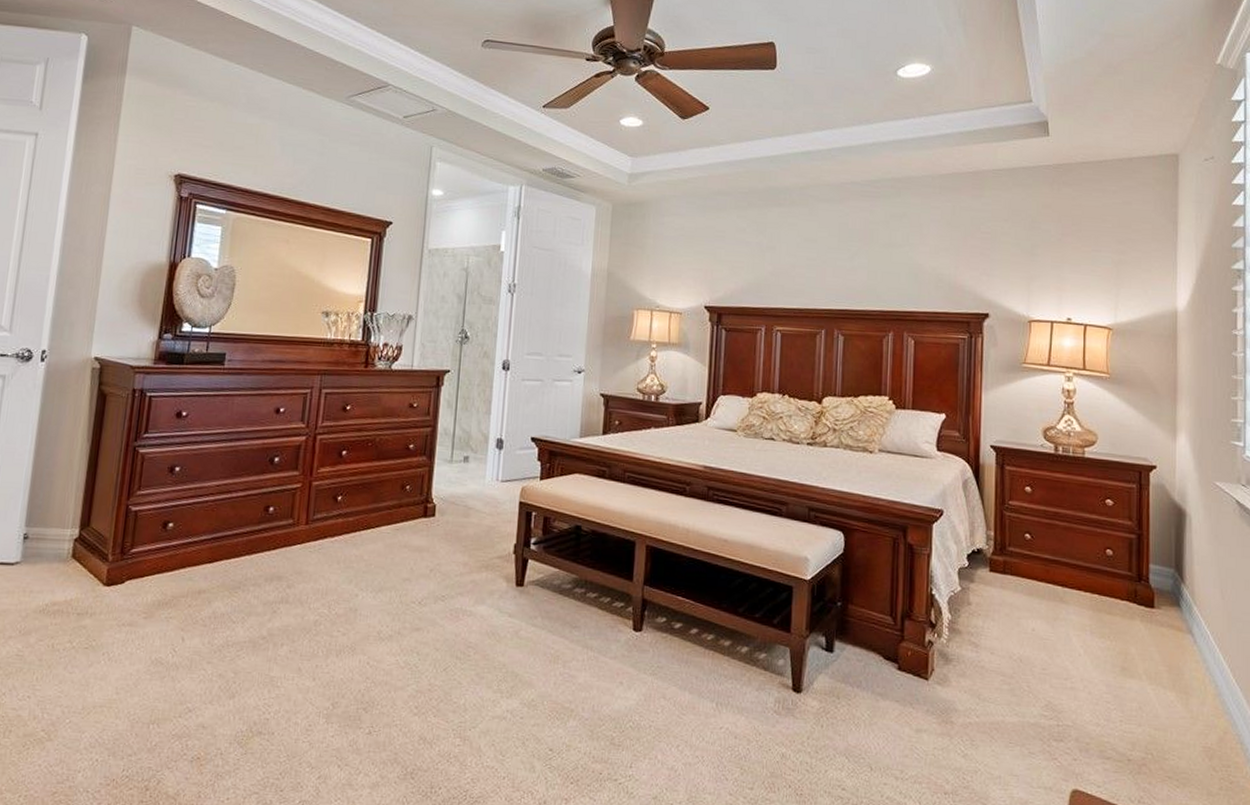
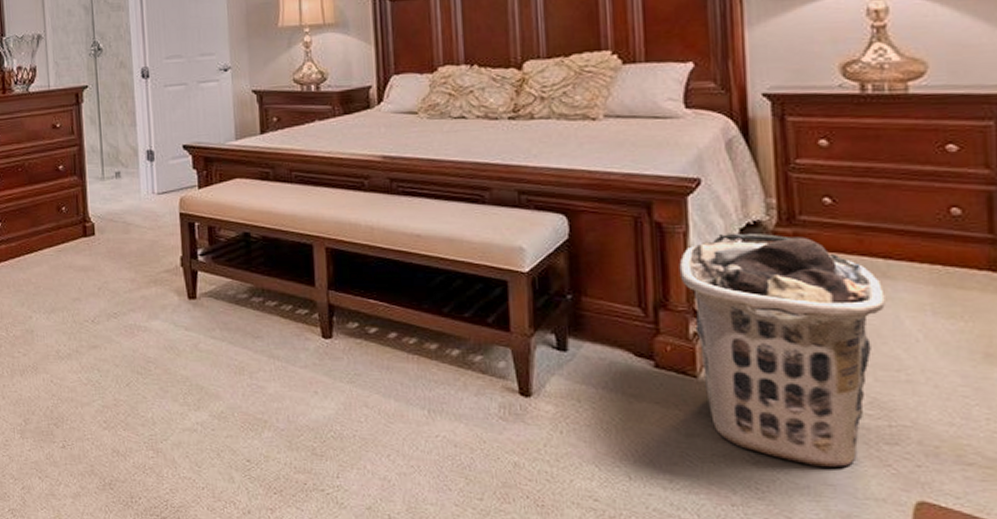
clothes hamper: none [922,557,1061,760] -> present [679,232,885,467]

